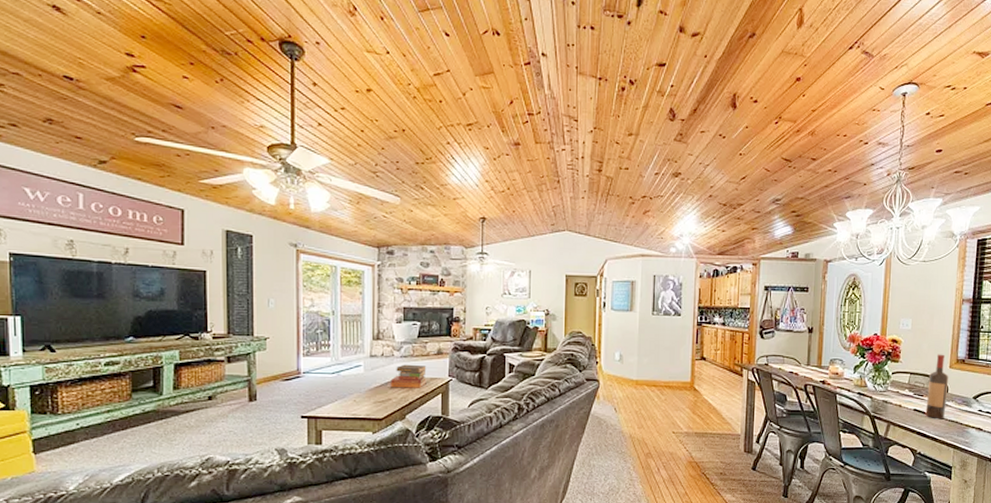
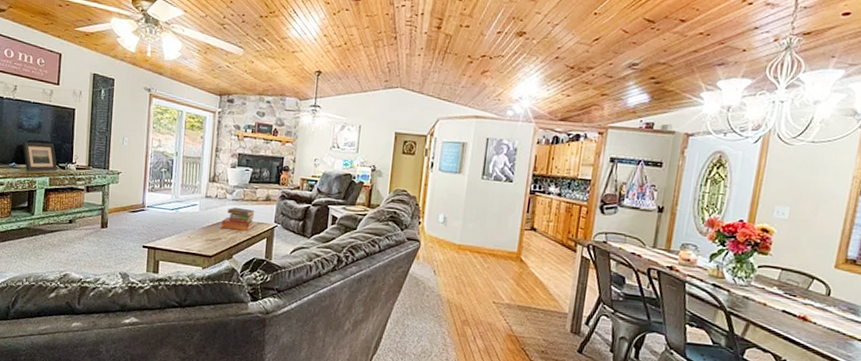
picture frame: none [141,311,188,346] -> present [22,141,57,172]
wine bottle: present [925,354,949,419] -> none [797,250,833,326]

